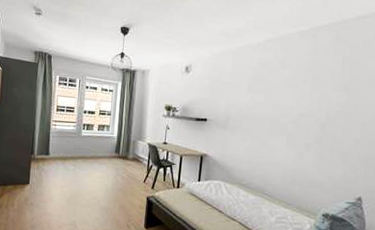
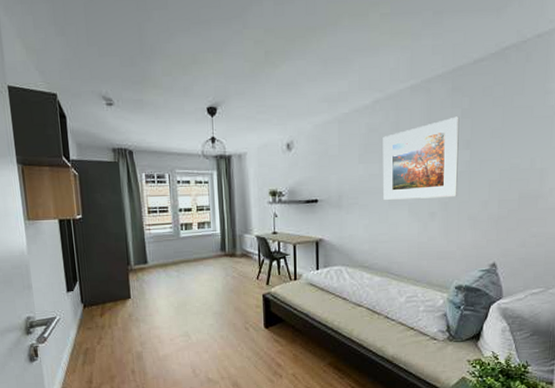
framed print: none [265,62,341,133] -> present [382,116,460,200]

